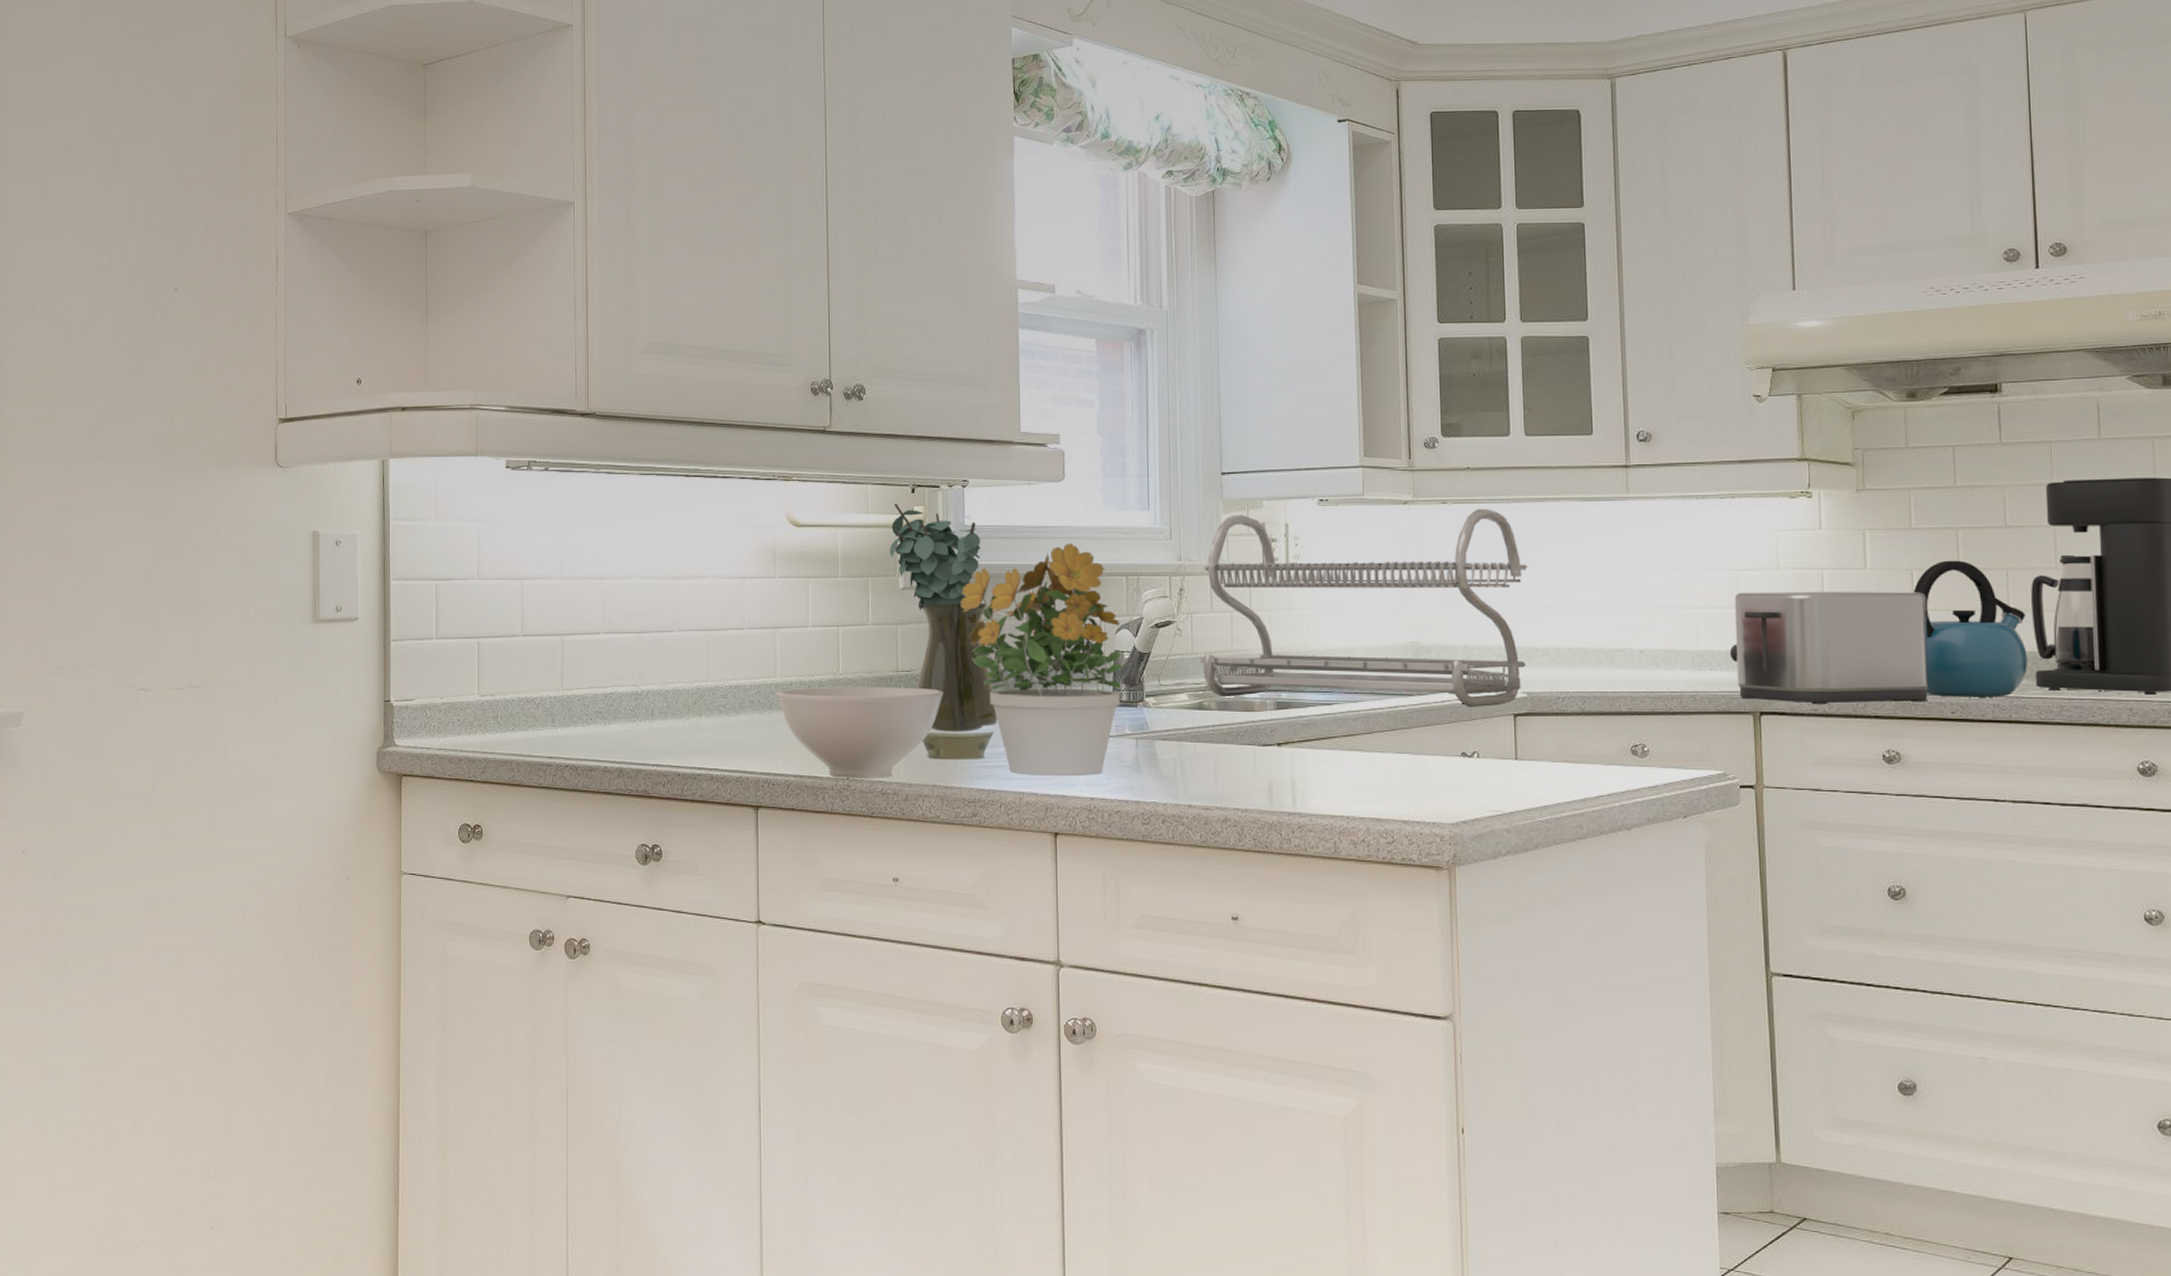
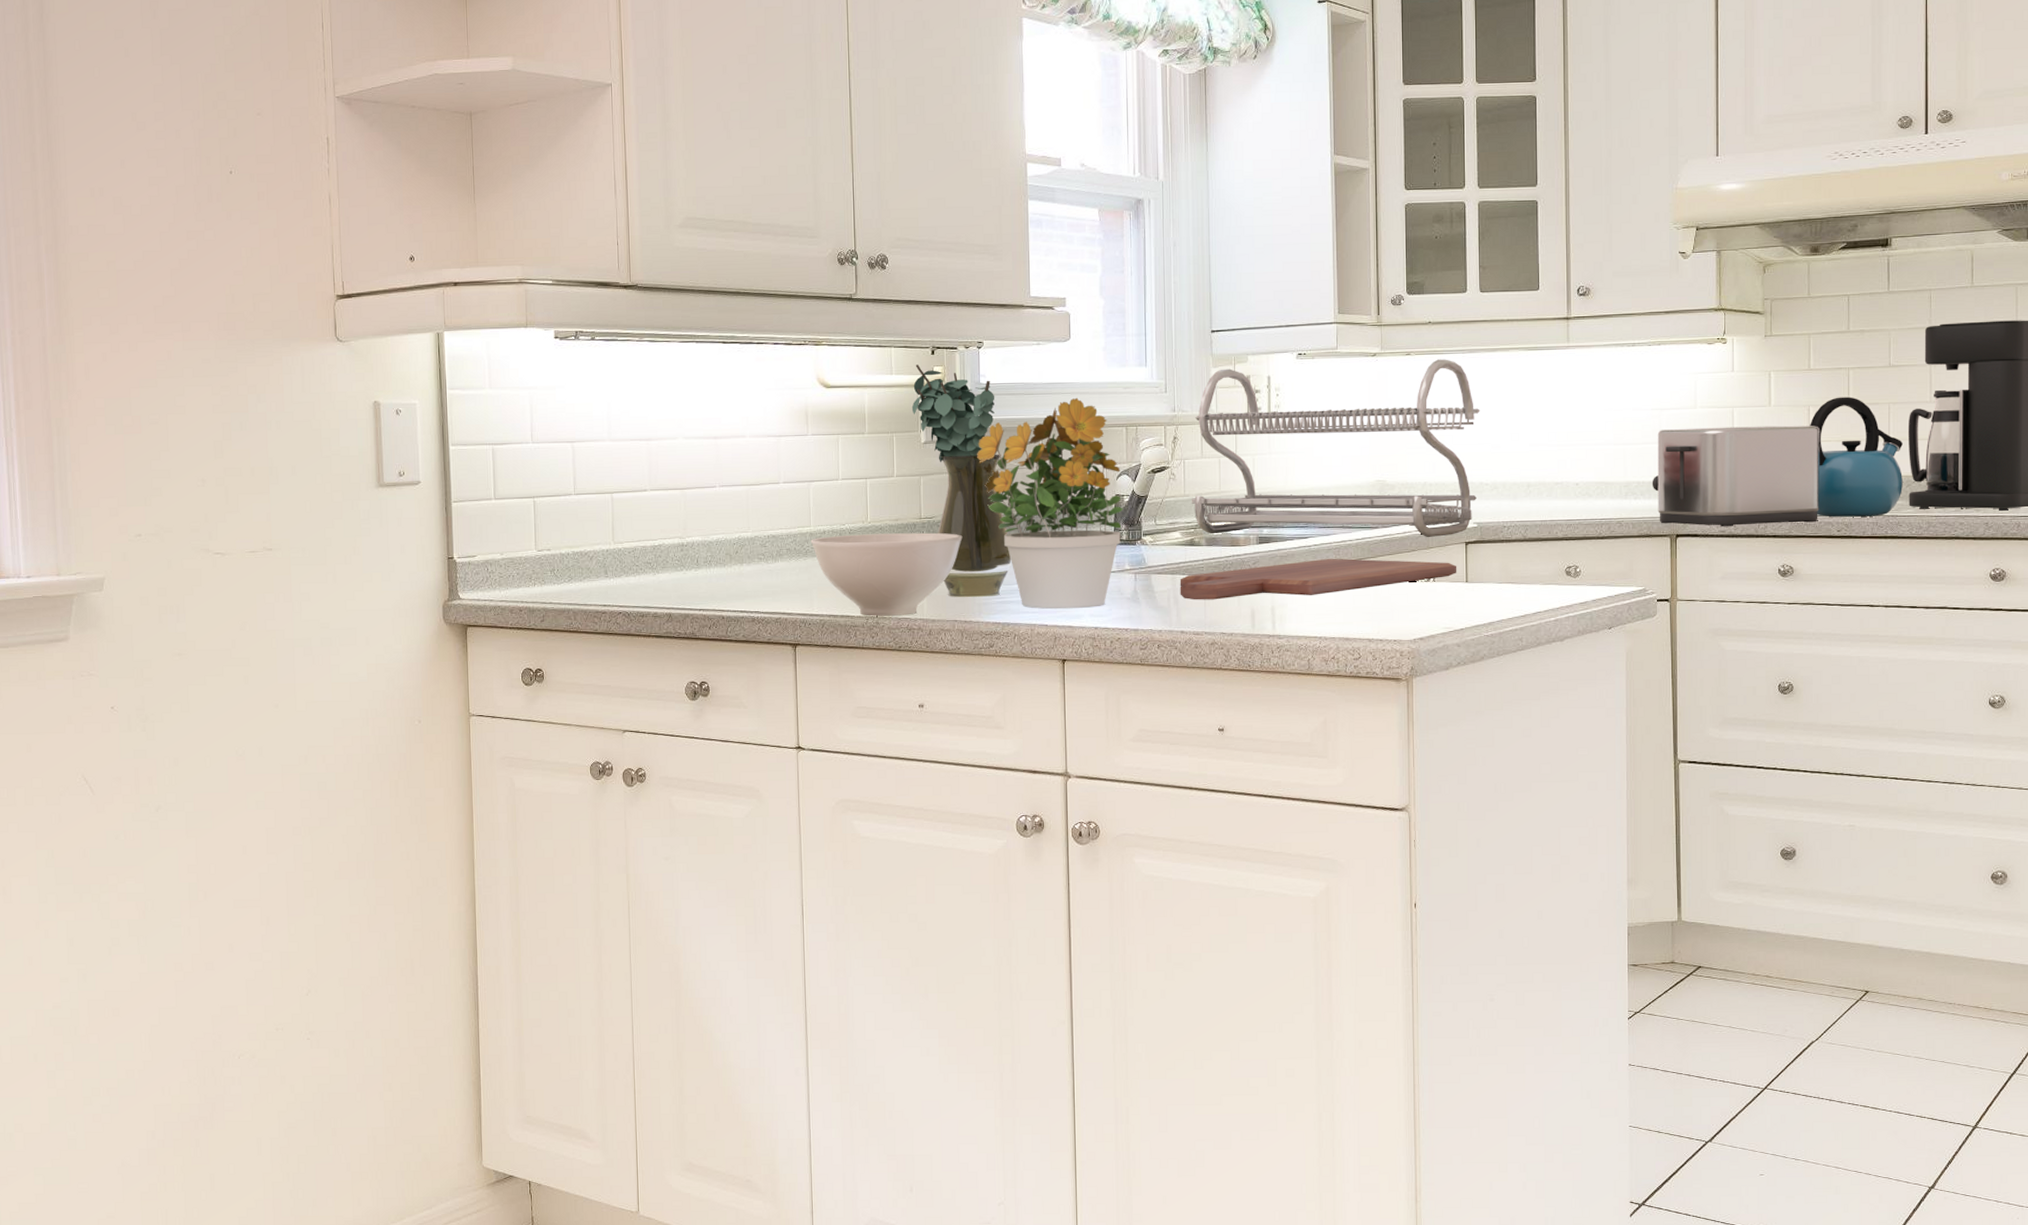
cutting board: none [1187,728,1505,771] -> present [1179,558,1457,600]

